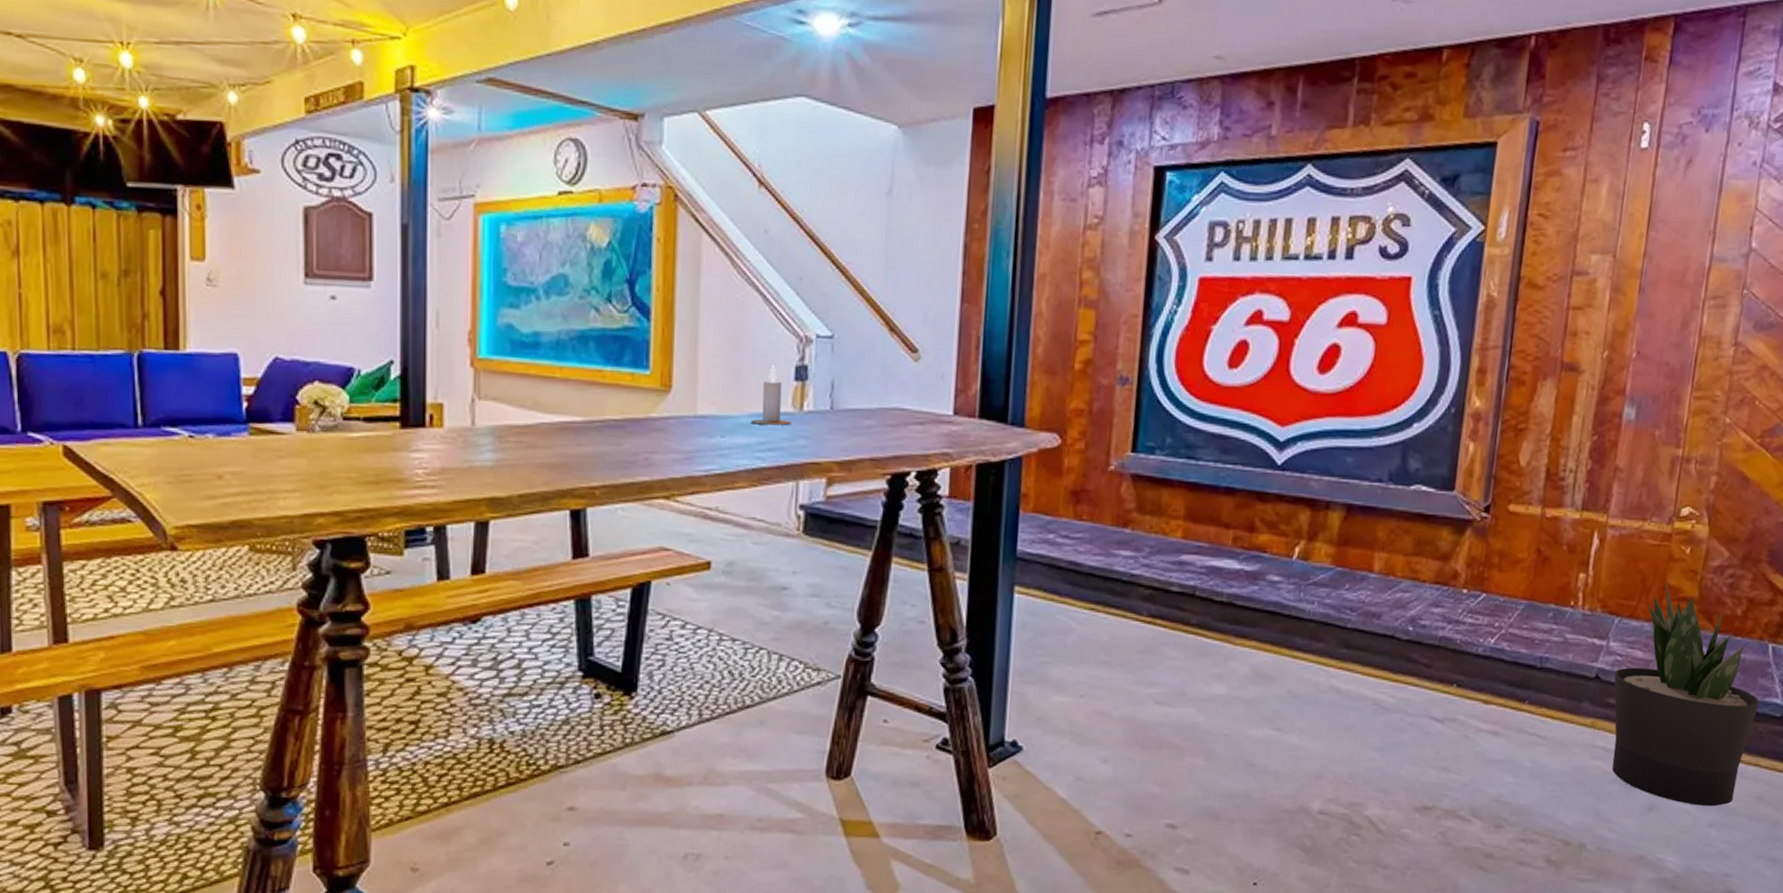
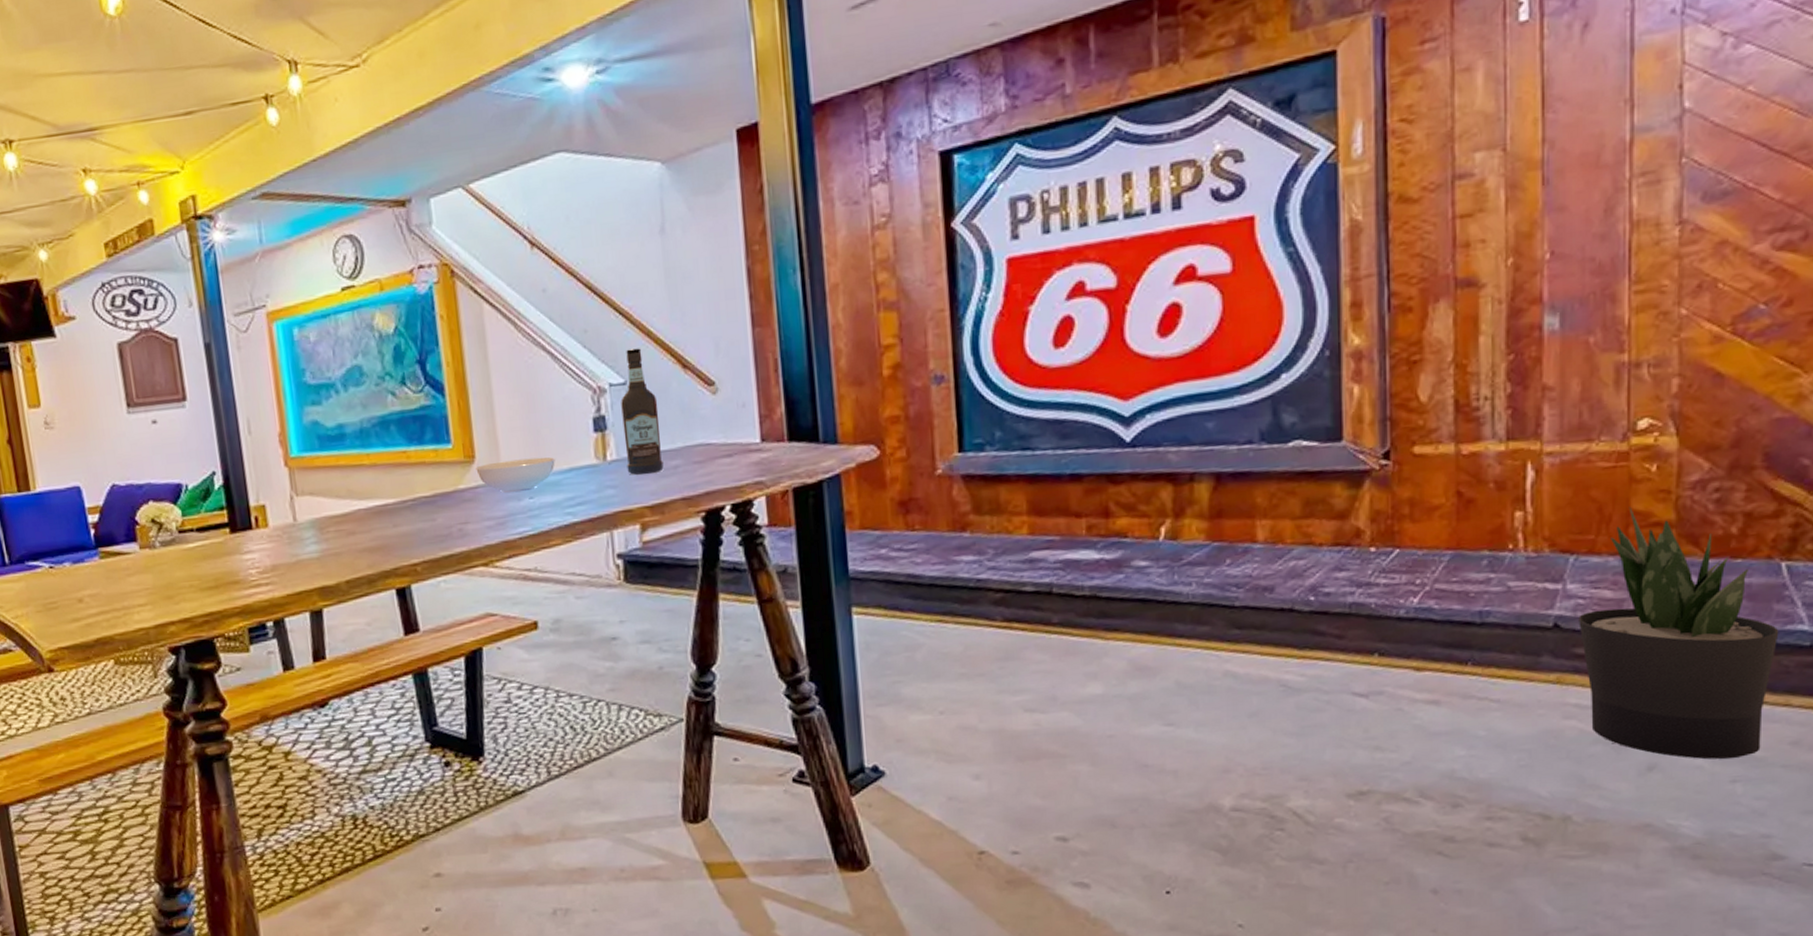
bowl: none [671,395,752,430] -> present [476,457,555,493]
candle: present [751,365,791,426] -> none [557,420,597,481]
root beer: none [822,304,861,430] -> present [621,348,664,475]

